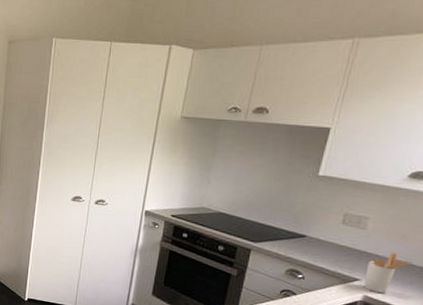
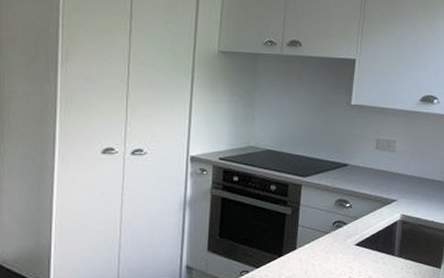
utensil holder: present [363,252,413,294] -> none [399,170,433,211]

